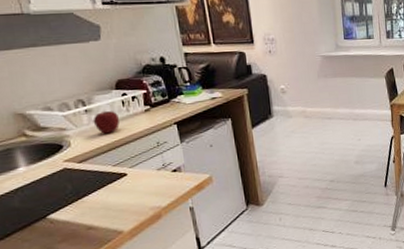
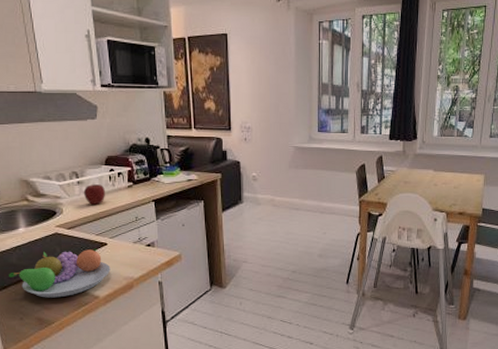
fruit bowl: none [11,180,134,241] -> present [9,248,111,298]

